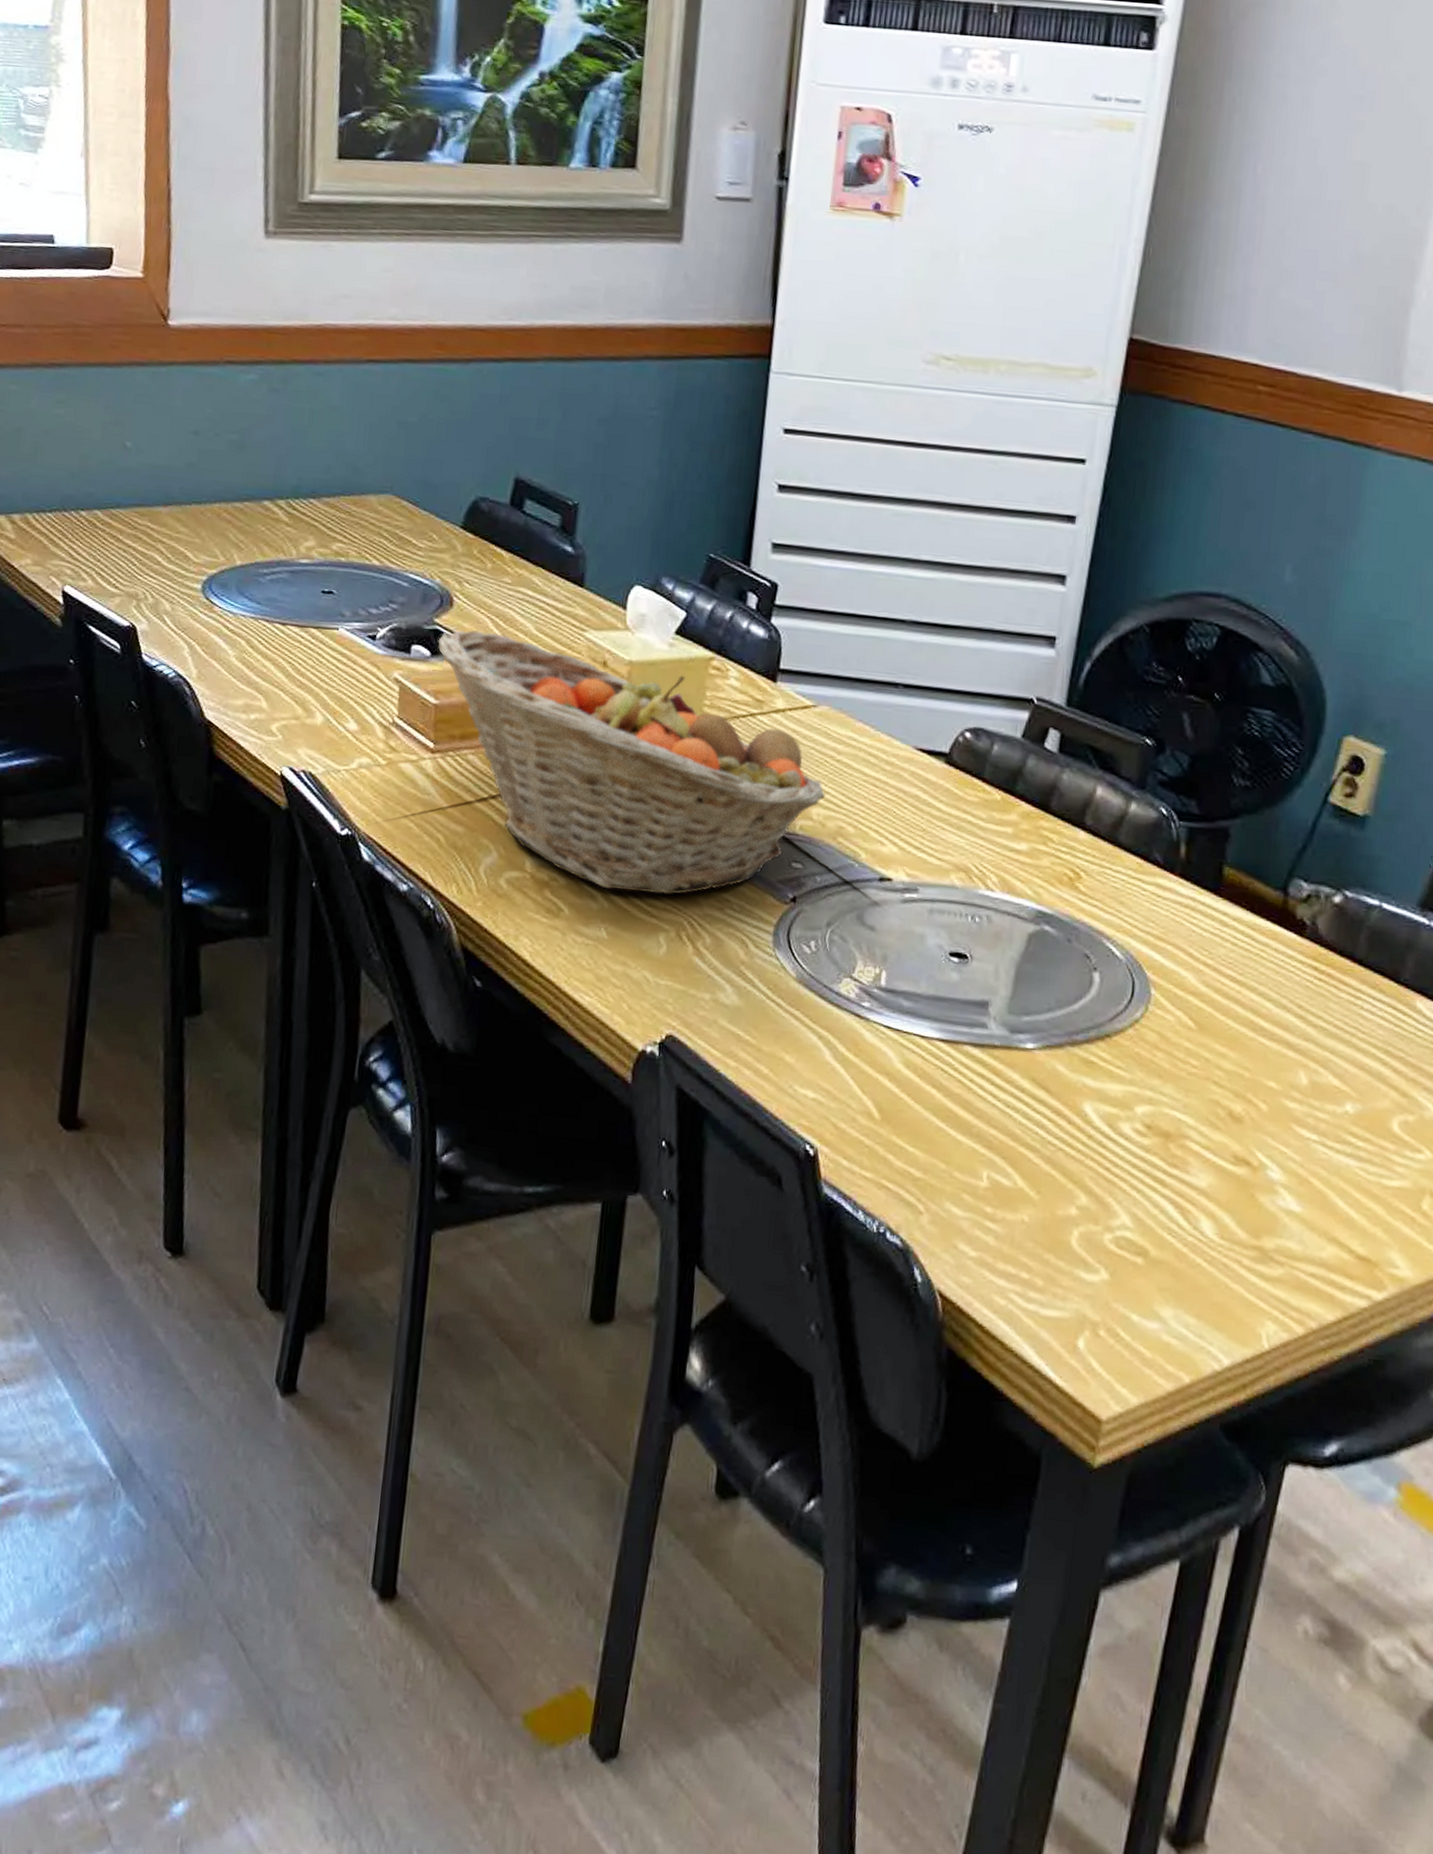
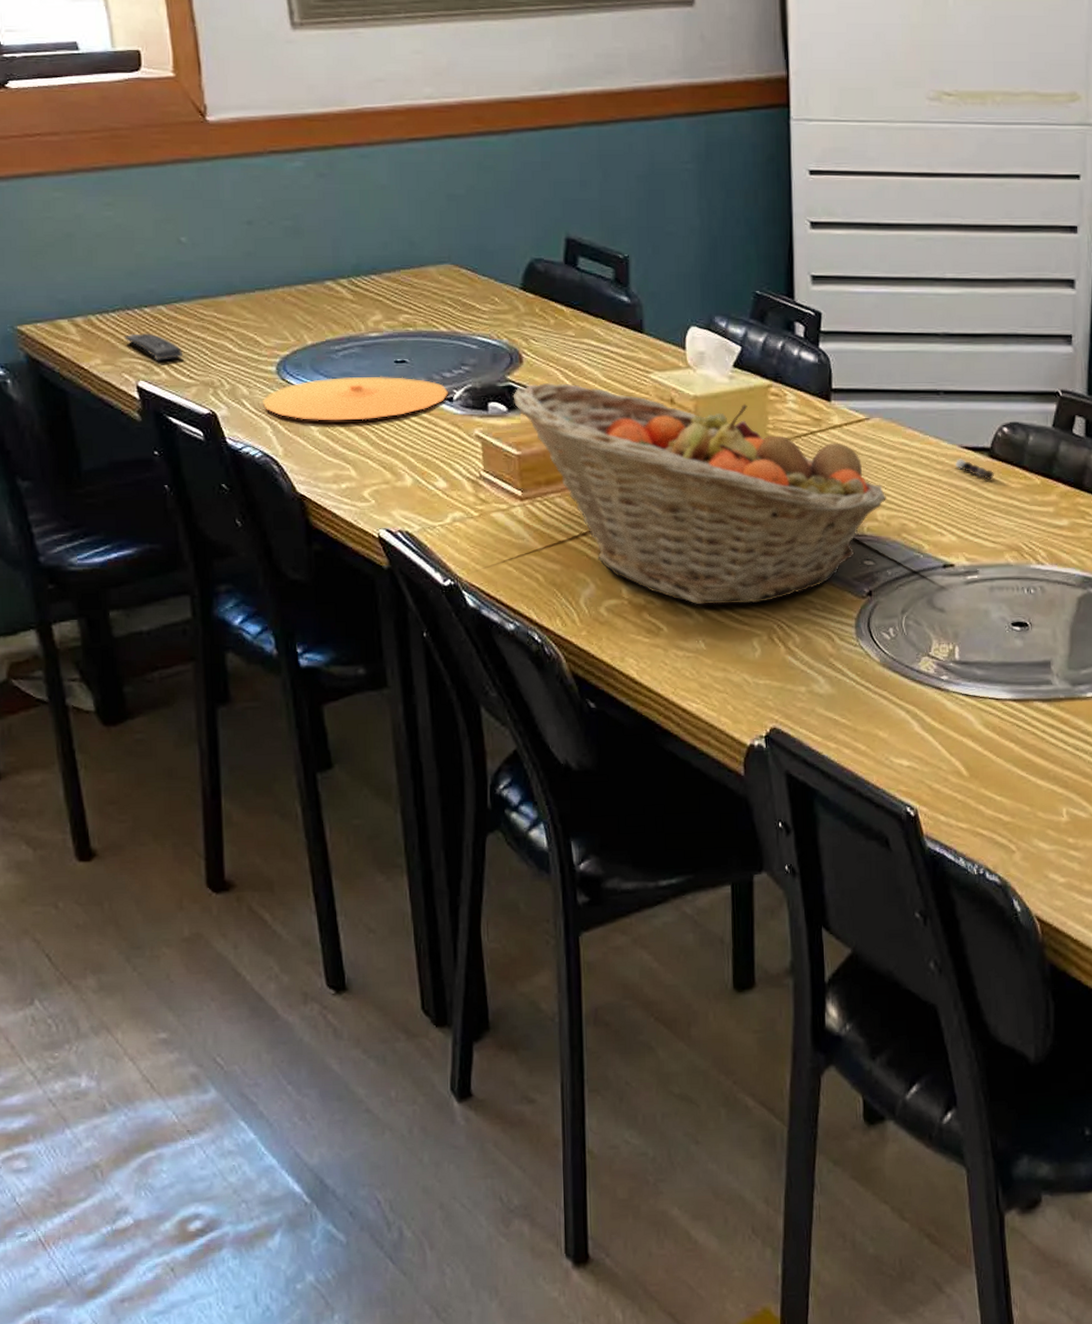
remote control: none [57,536,113,568] -> present [124,332,184,362]
plate: none [183,602,373,650] -> present [262,376,449,421]
pepper shaker: none [907,761,950,789] -> present [956,459,995,480]

